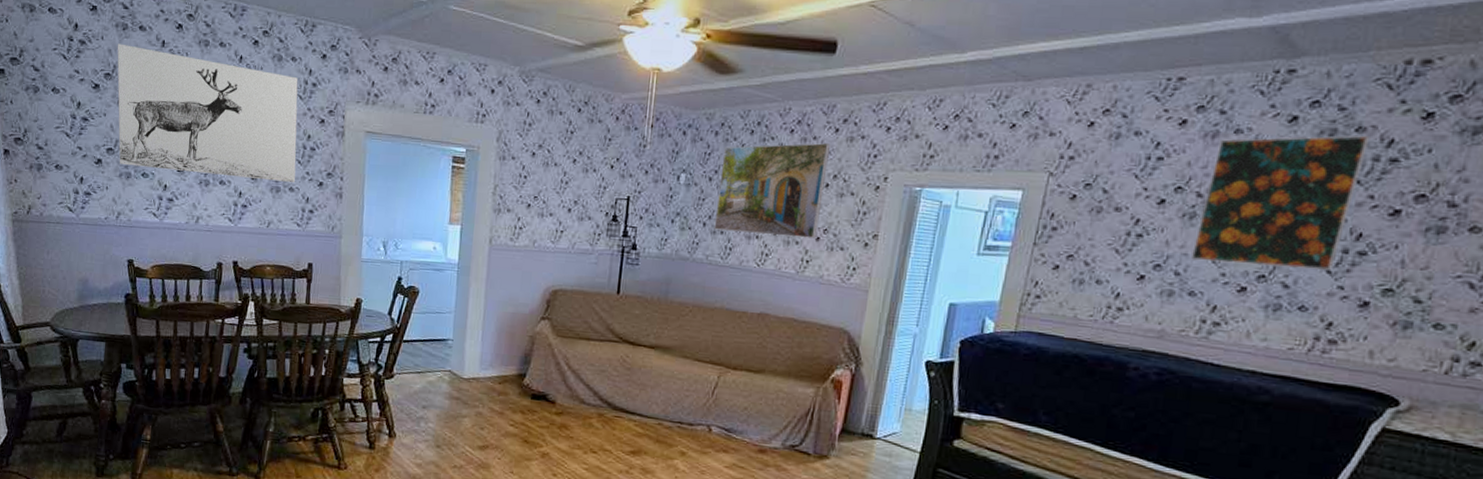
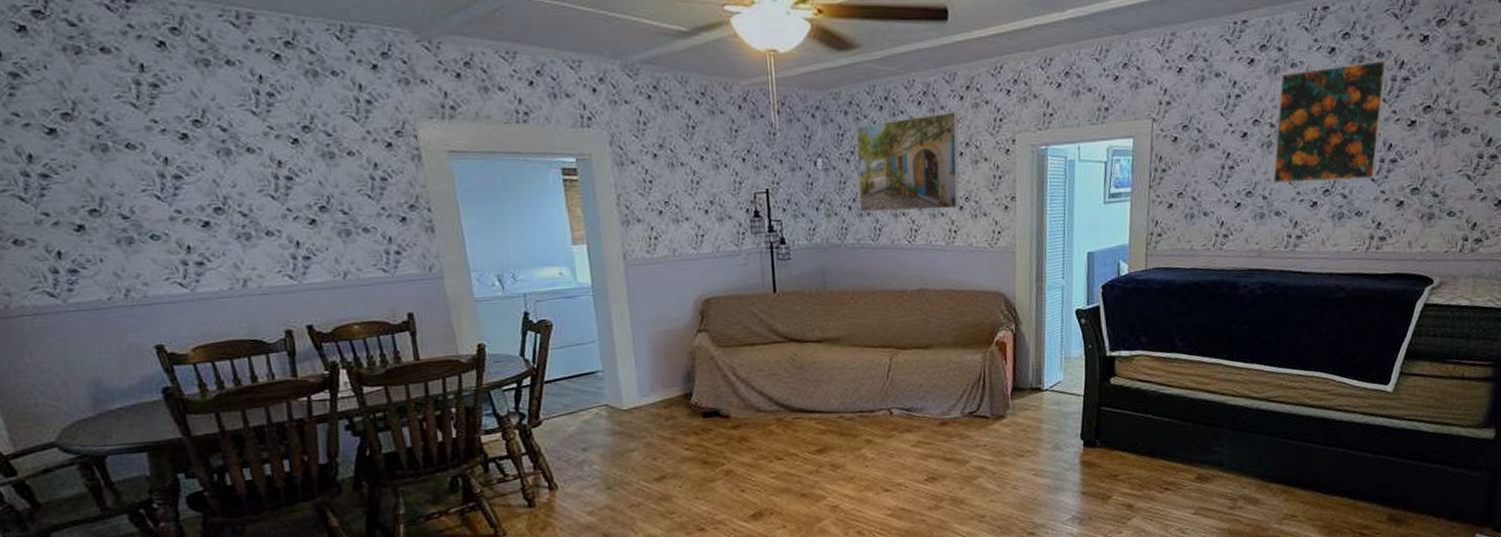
wall art: present [117,43,298,182] -> none [70,72,370,229]

